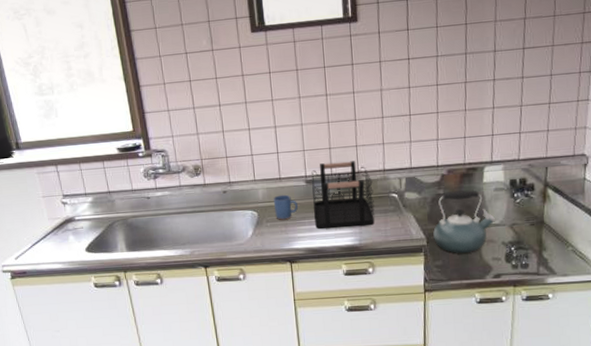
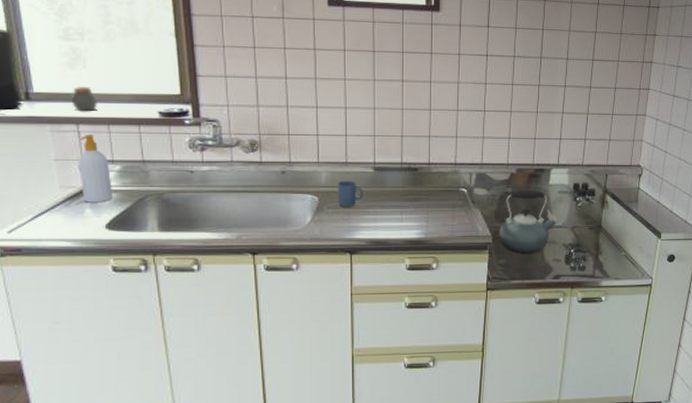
jar: none [49,132,70,155] -> present [72,86,99,112]
soap bottle: none [59,173,89,231] -> present [78,134,114,203]
dish rack: present [311,161,375,229] -> none [380,151,443,220]

